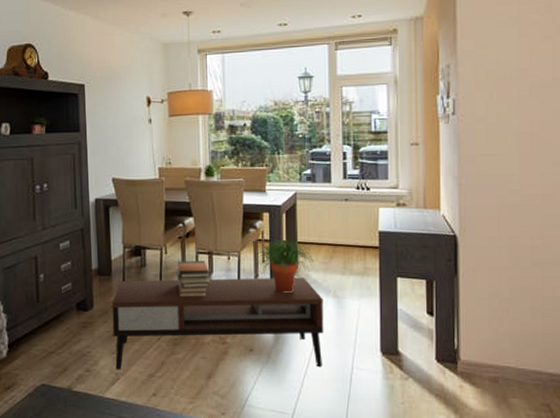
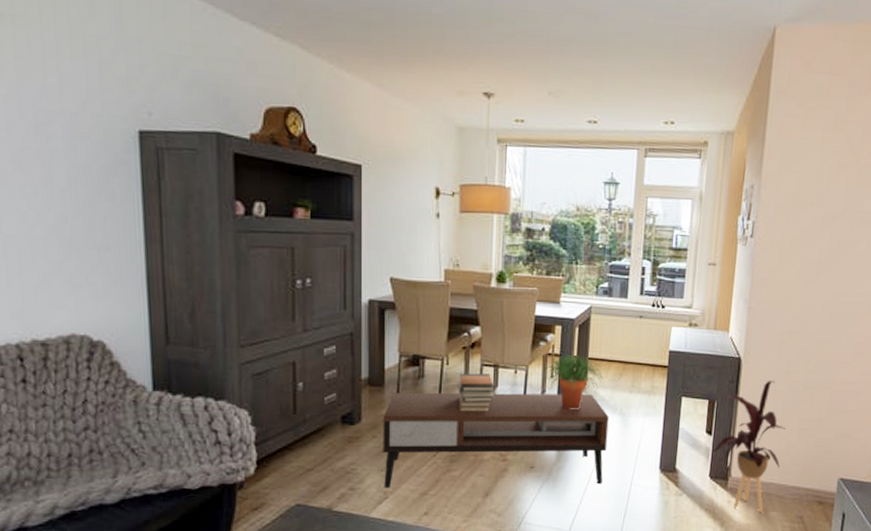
house plant: none [436,257,516,399] -> present [712,380,785,512]

